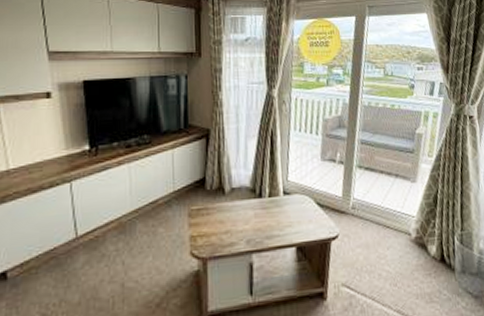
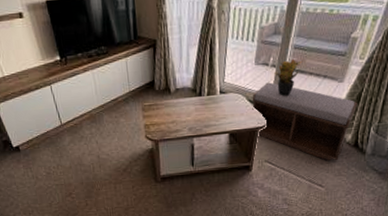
bench: none [320,181,436,283] -> present [252,82,358,162]
potted plant: none [343,154,372,199] -> present [274,58,303,96]

